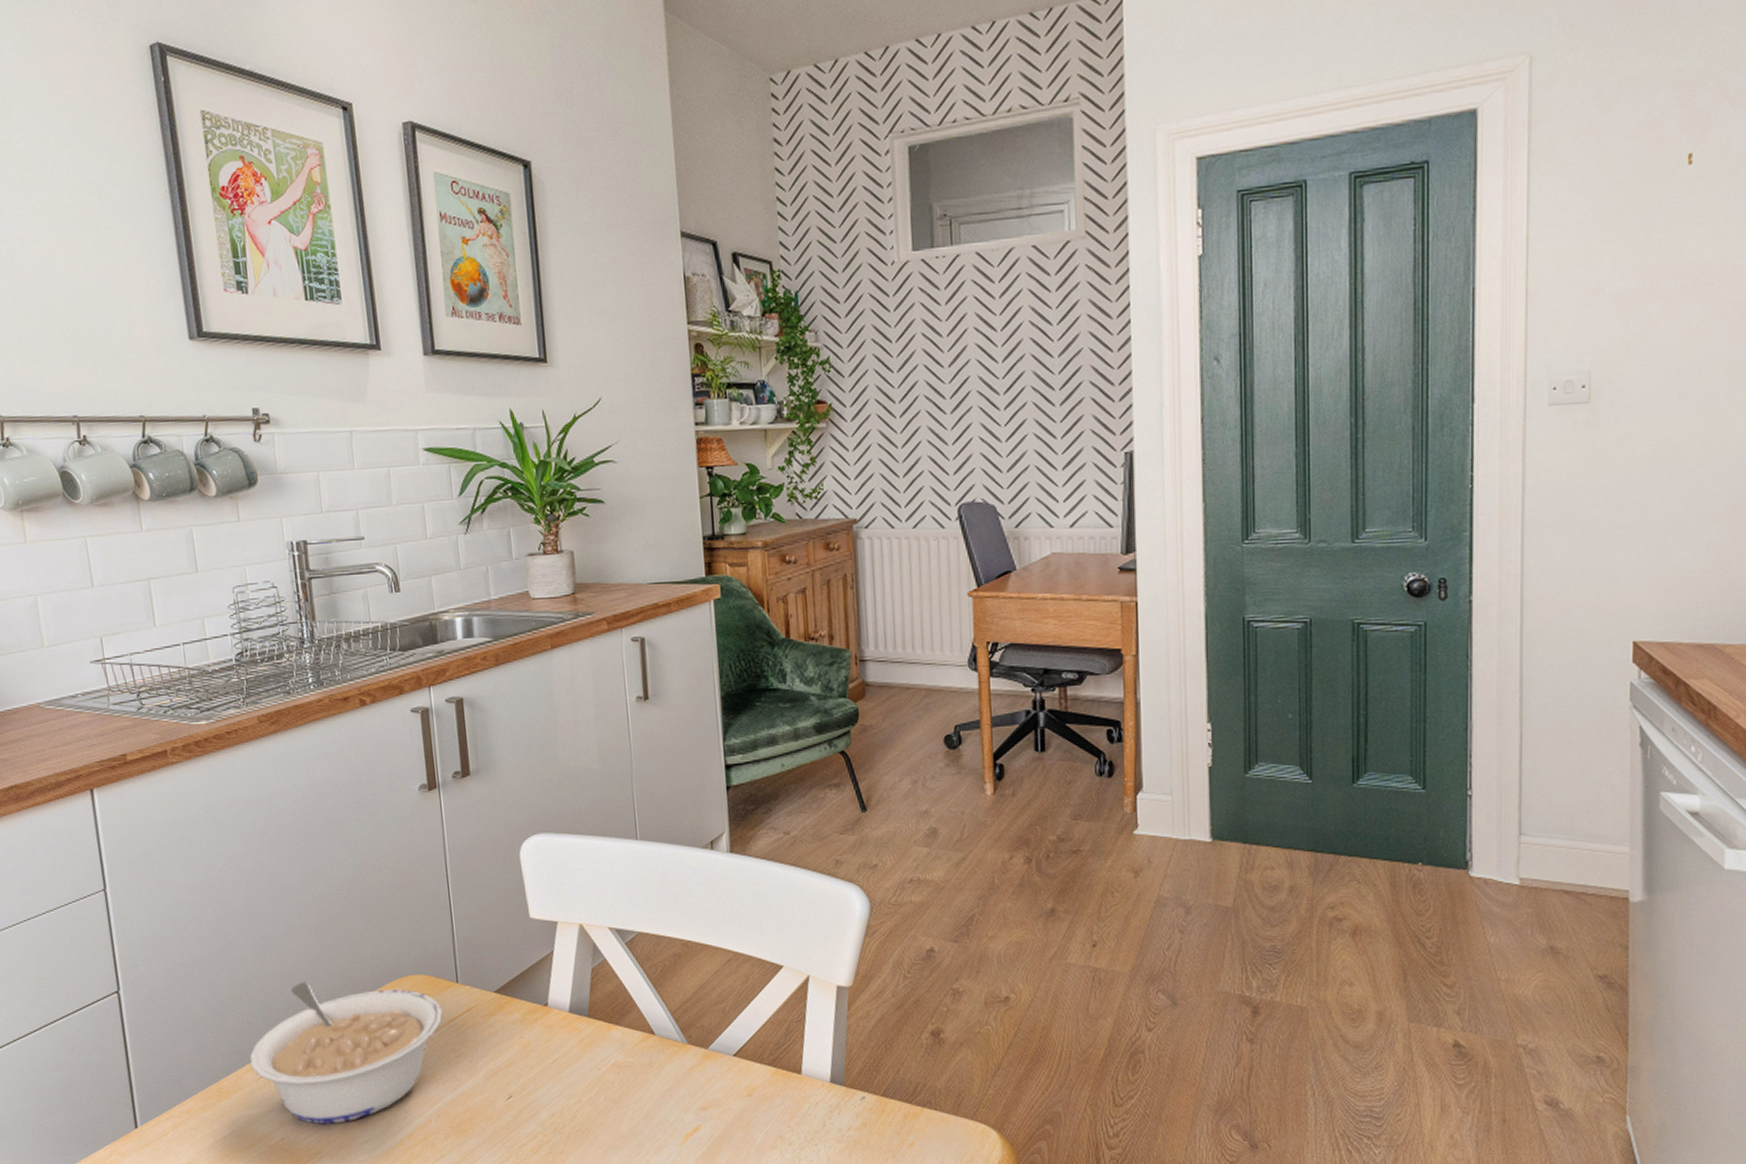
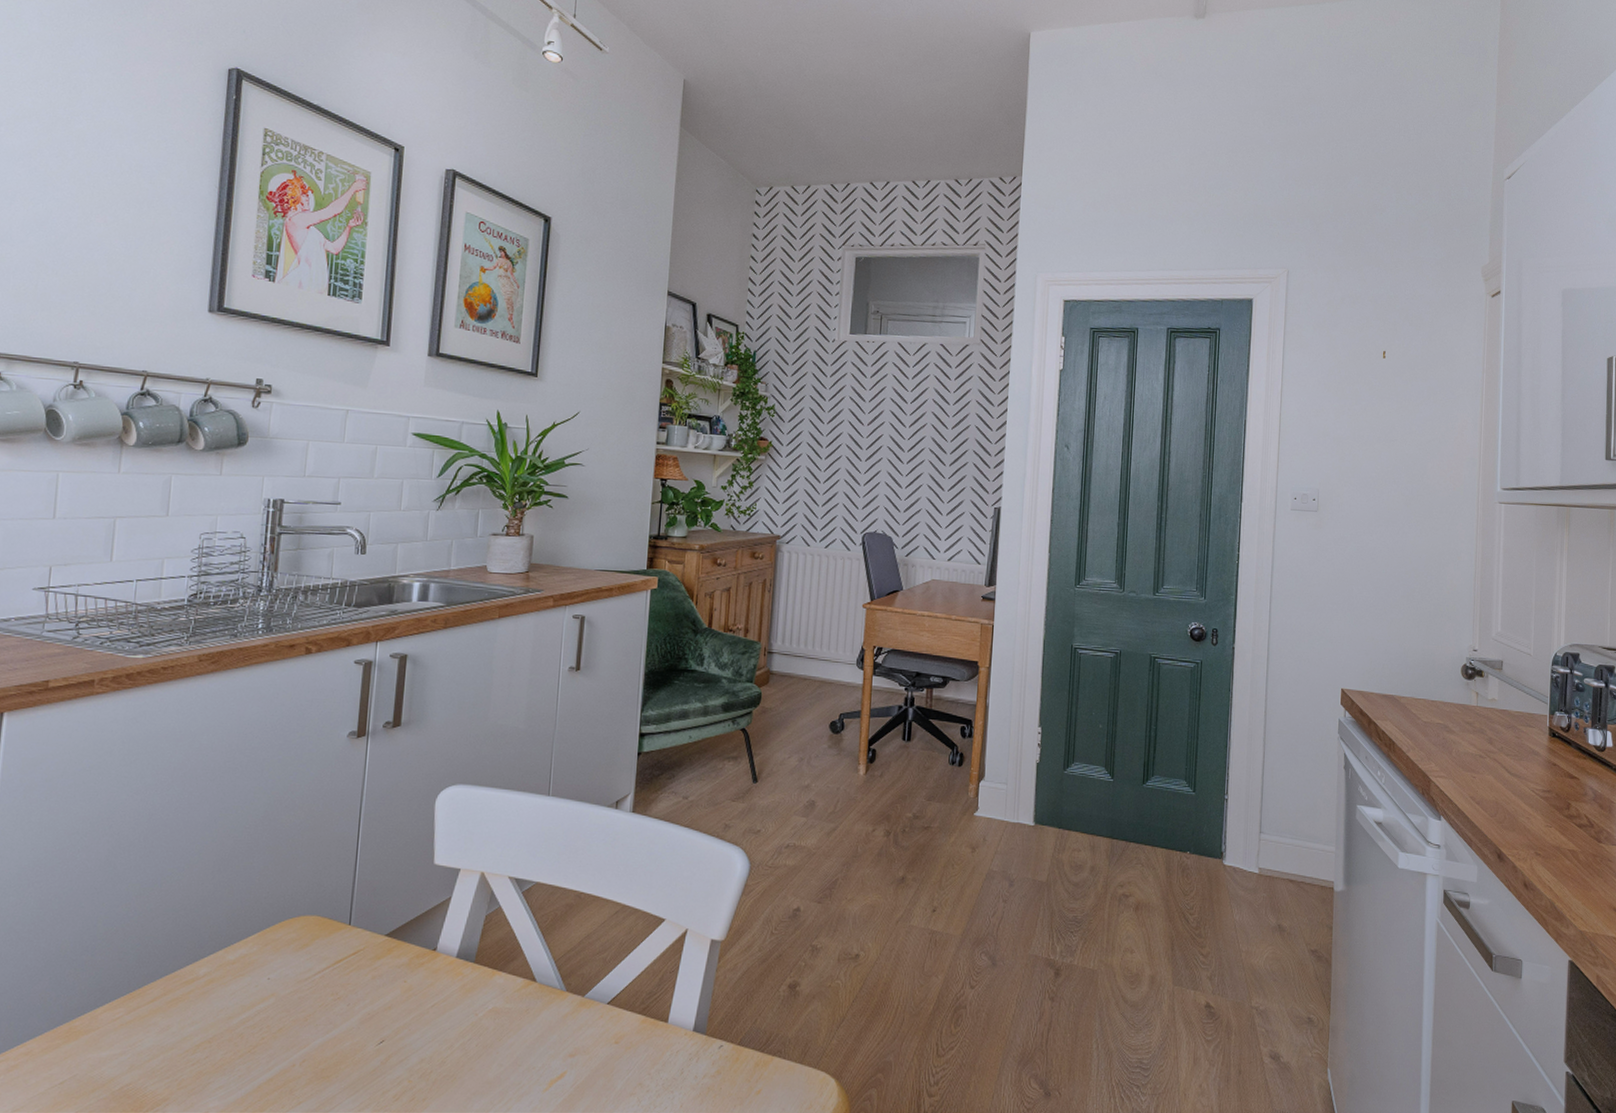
legume: present [249,981,443,1125] -> none [110,918,329,1069]

